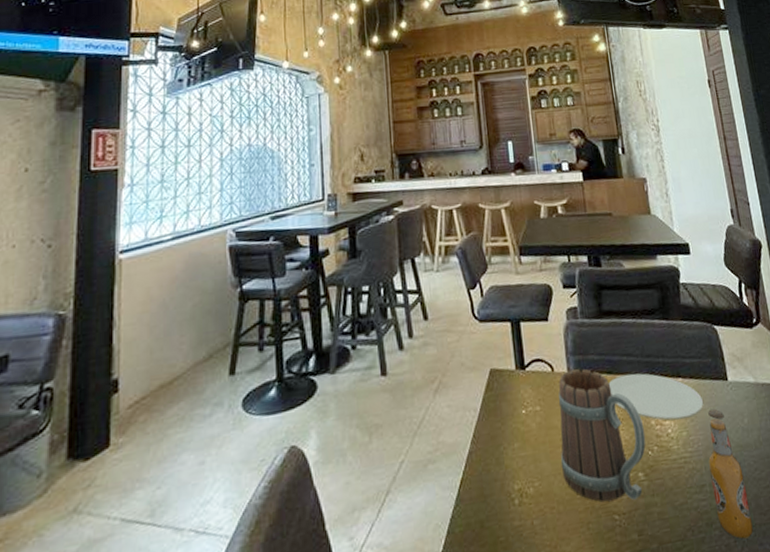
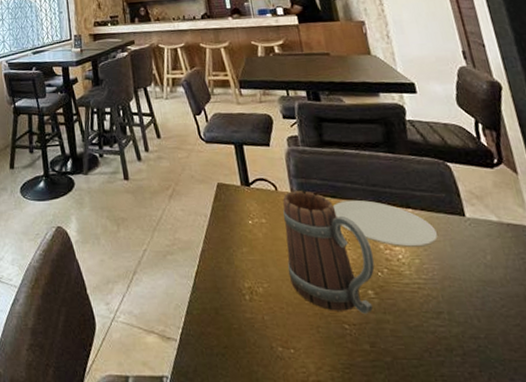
beer bottle: present [708,408,753,539] -> none [443,241,502,371]

